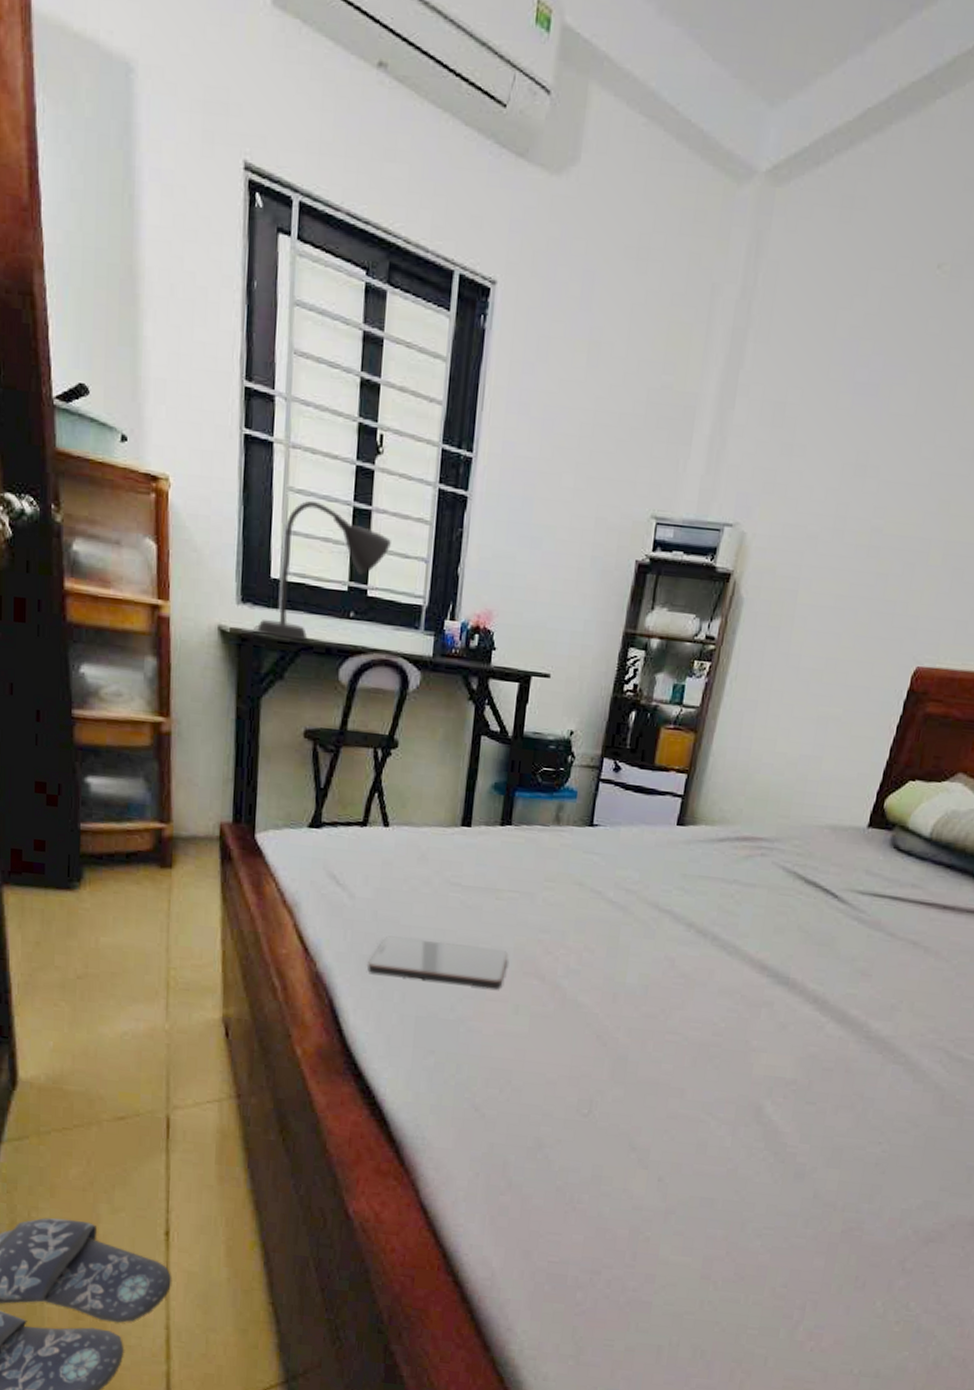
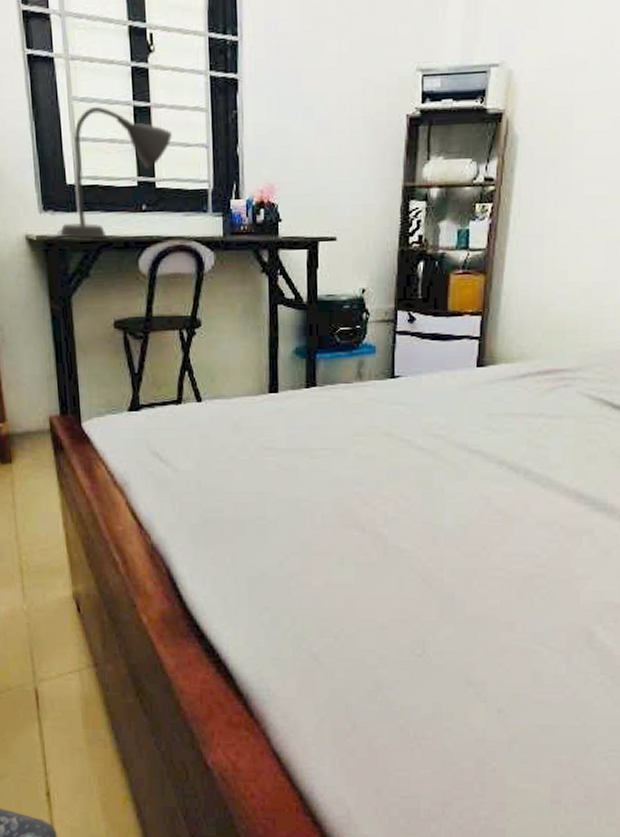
phone: present [366,936,509,989] -> none [196,504,328,544]

